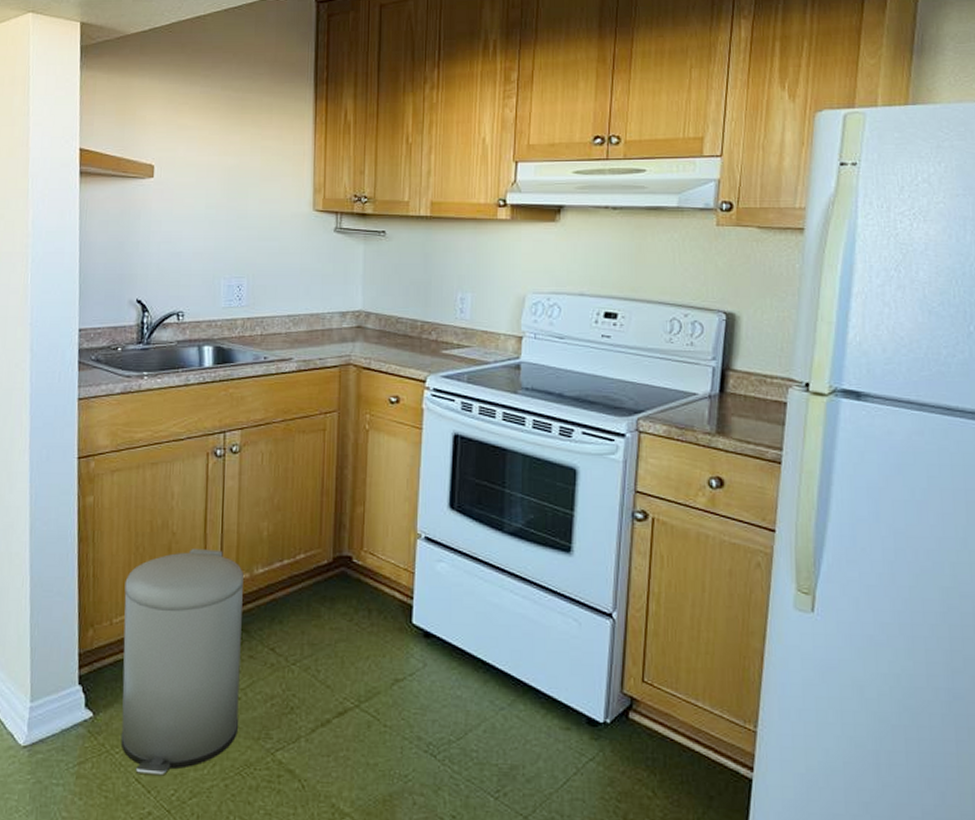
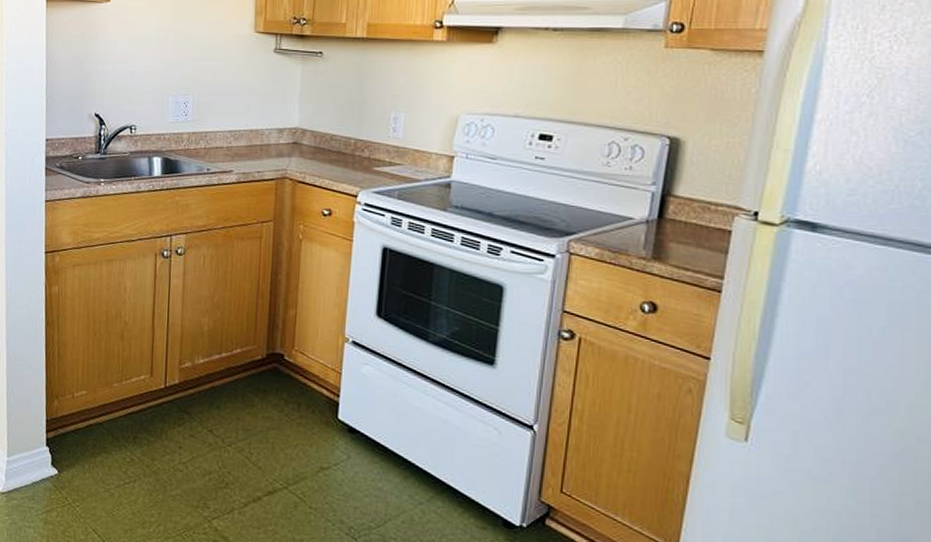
pedal bin: present [120,549,244,777] -> none [80,338,186,531]

